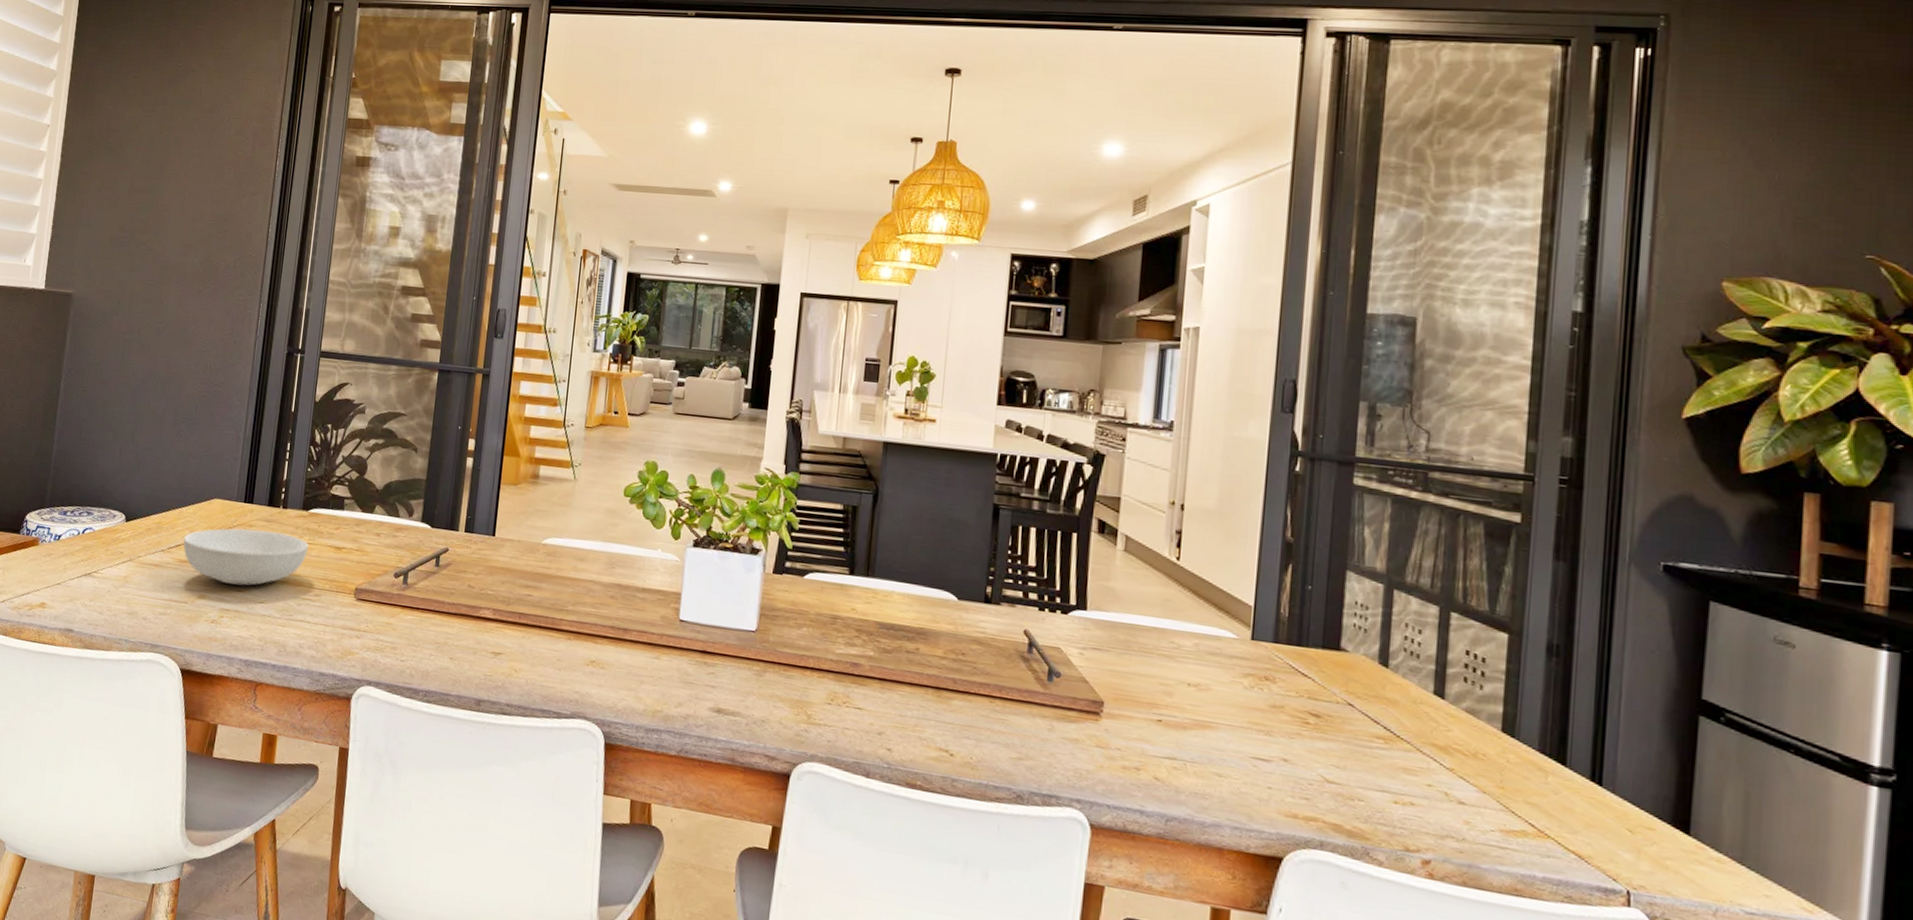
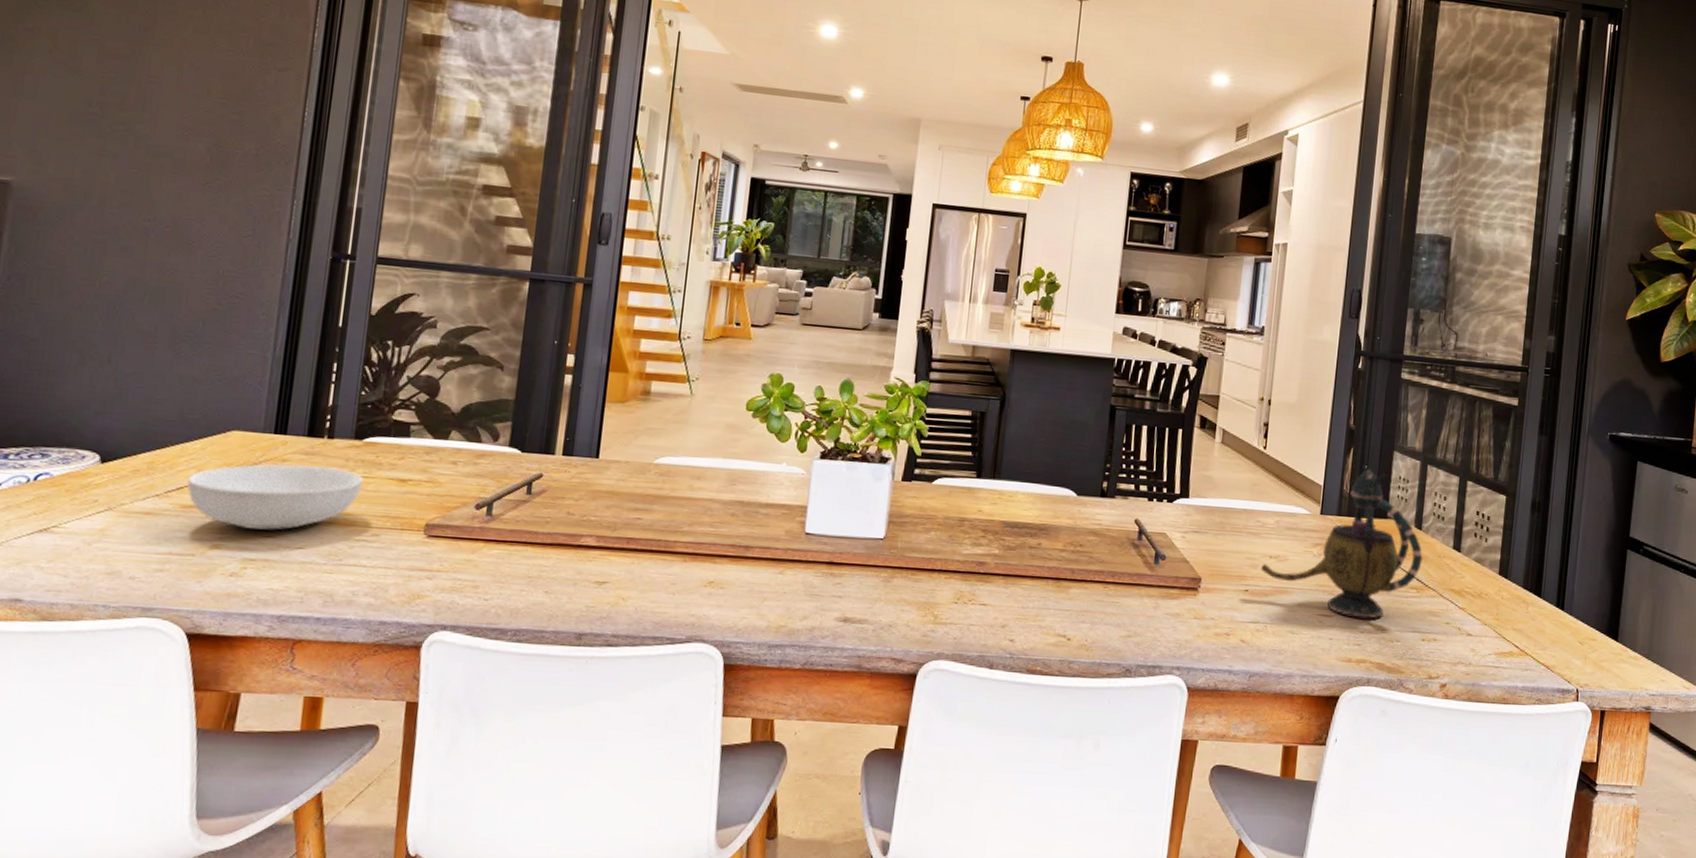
teapot: none [1176,590,1391,770] -> present [1260,469,1423,619]

